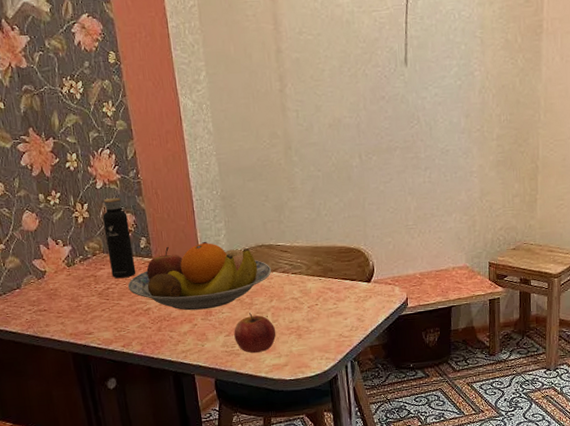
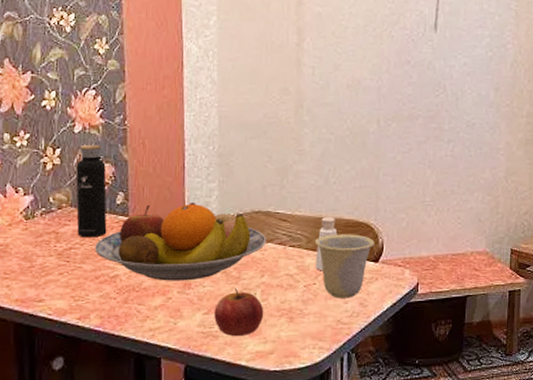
cup: none [313,259,366,316] -> present [314,234,375,298]
pepper shaker: none [315,246,333,294] -> present [315,217,338,271]

